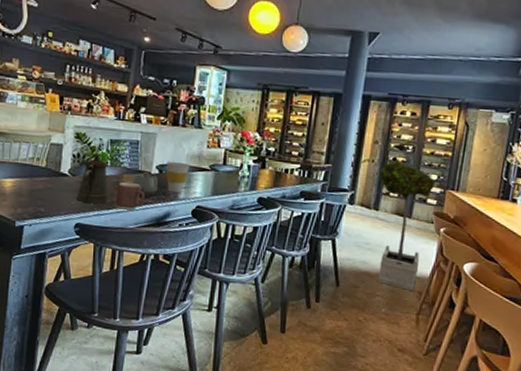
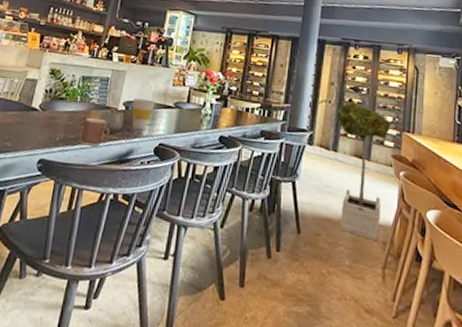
coffee pot: present [76,153,108,204] -> none [43,88,77,140]

